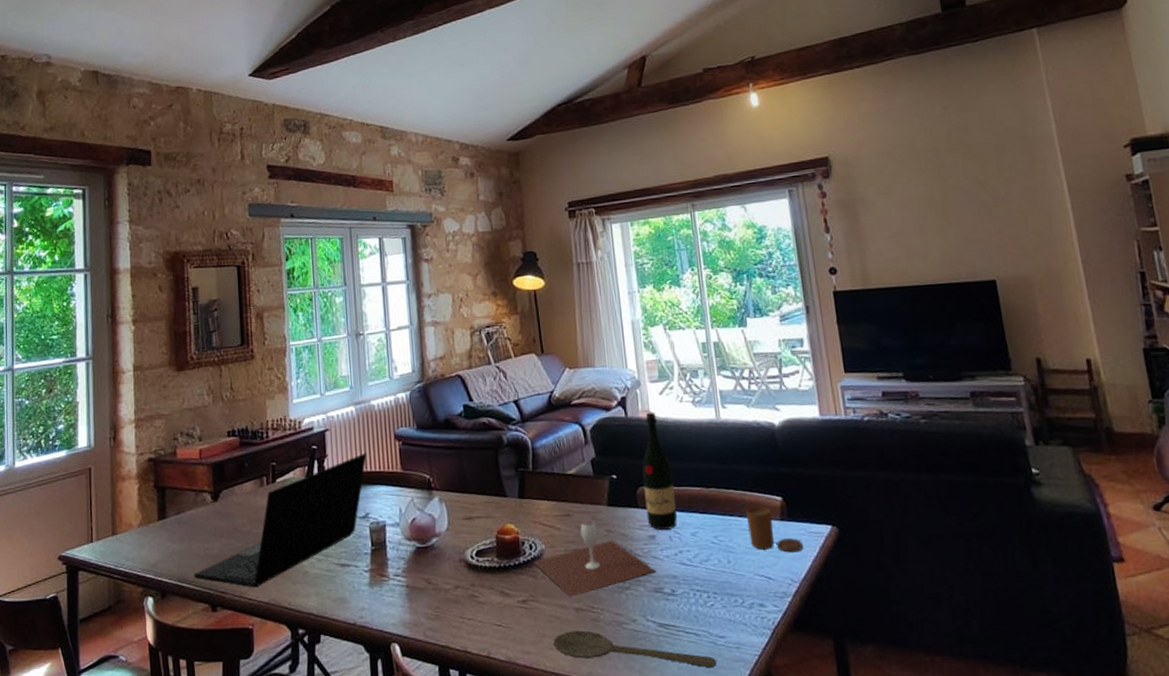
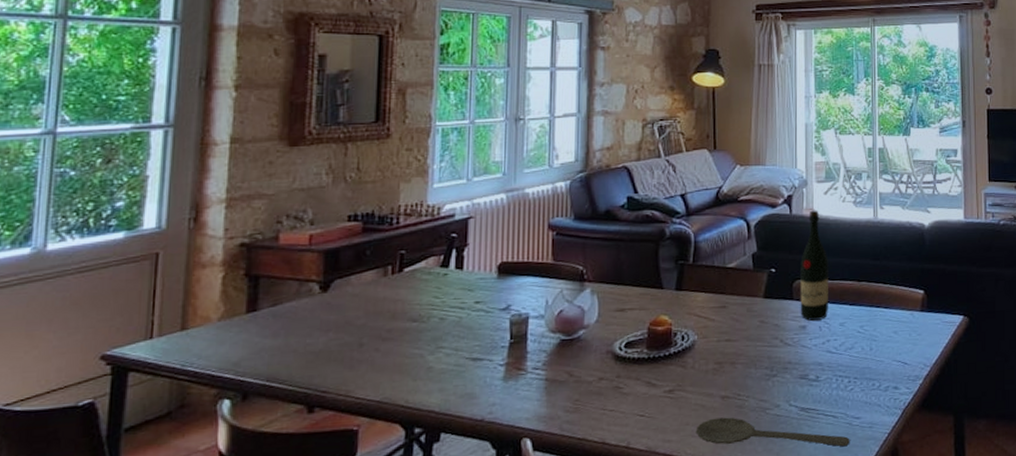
laptop: present [193,452,367,588] -> none [287,242,515,386]
wine glass: present [533,520,656,597] -> none [683,311,803,386]
candle: present [745,506,803,553] -> none [891,298,937,340]

